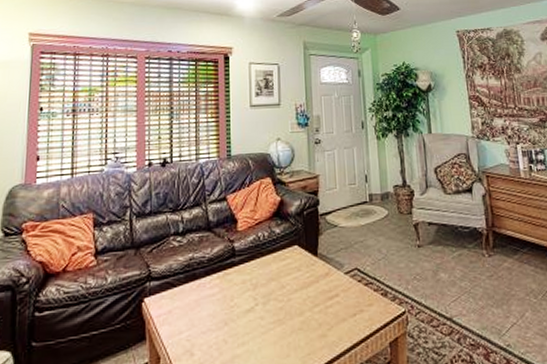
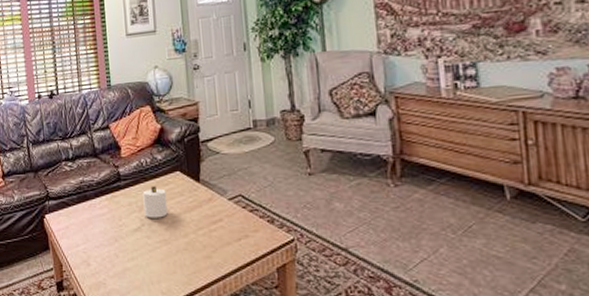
candle: none [258,261,284,297] -> present [142,186,168,218]

